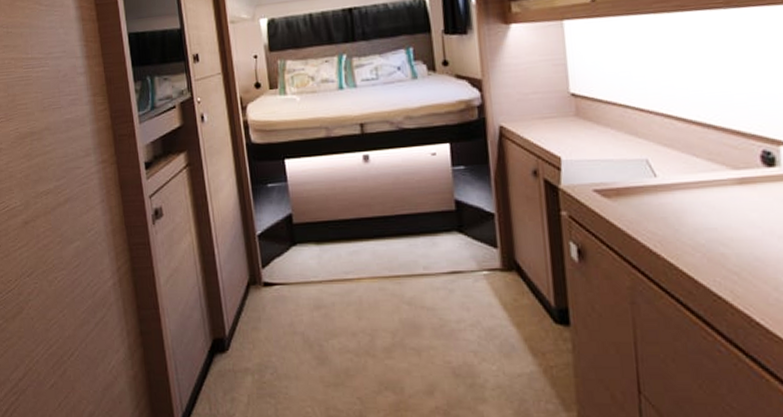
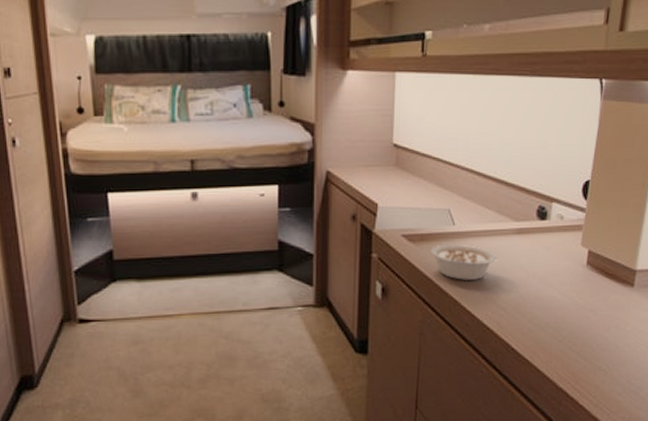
legume: none [630,198,731,240] -> present [430,244,507,280]

